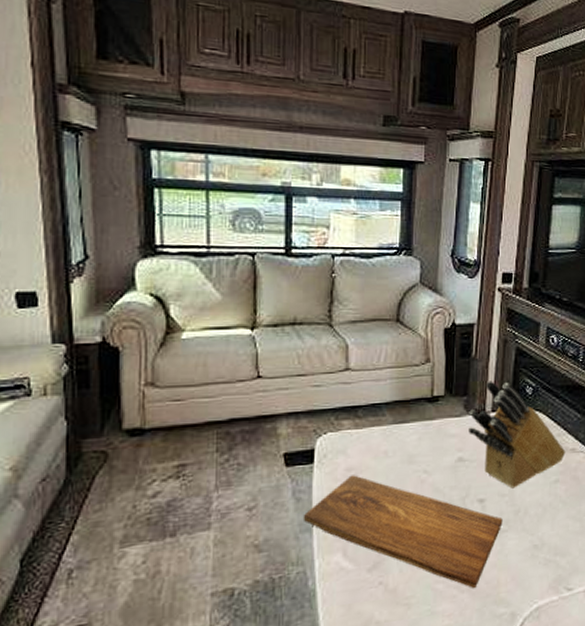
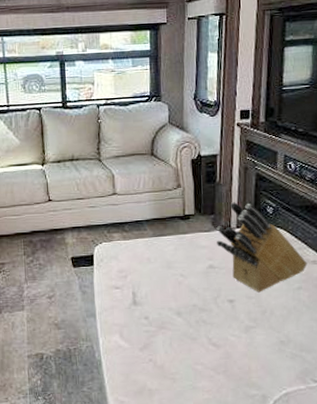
cutting board: present [303,475,503,588] -> none [88,276,251,371]

